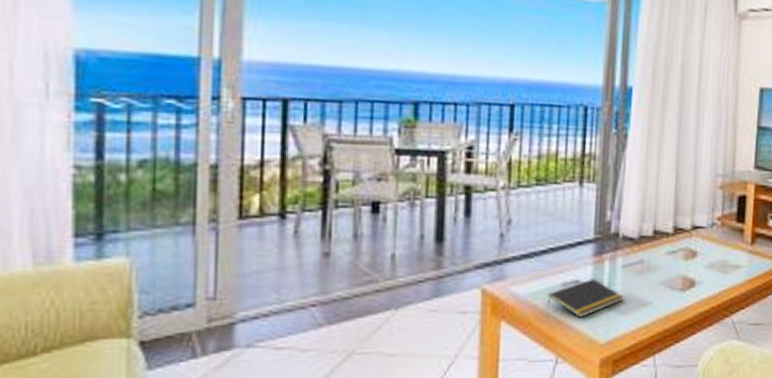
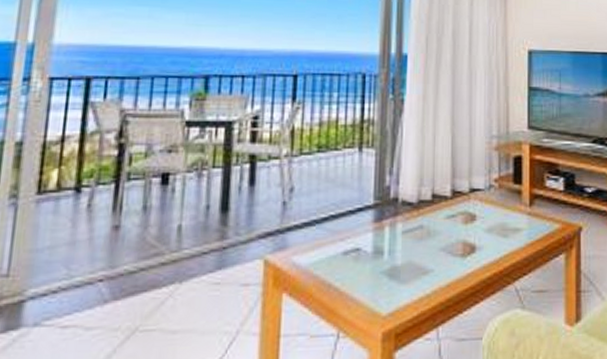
notepad: present [547,279,624,317] -> none [328,246,405,288]

